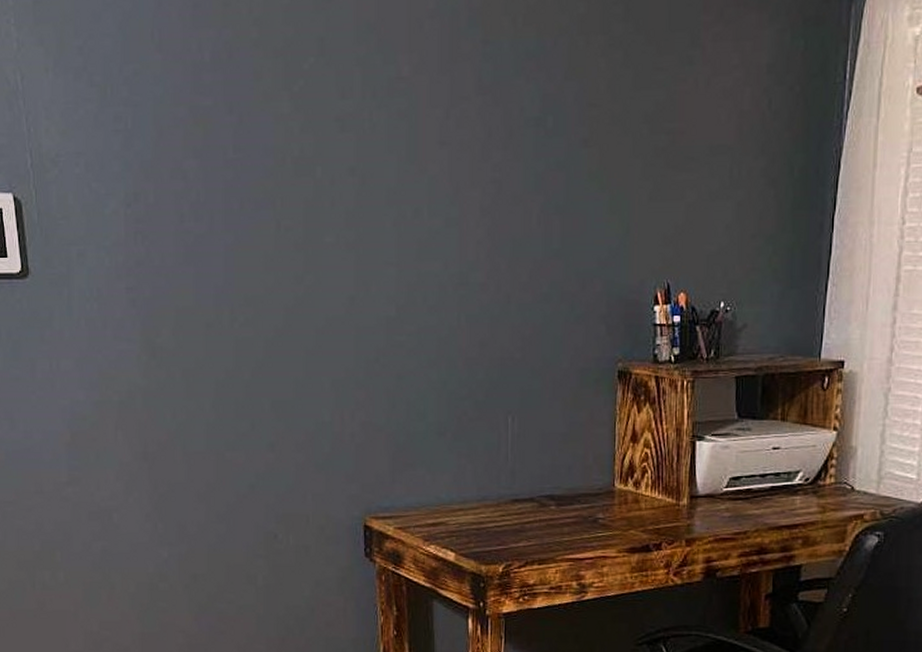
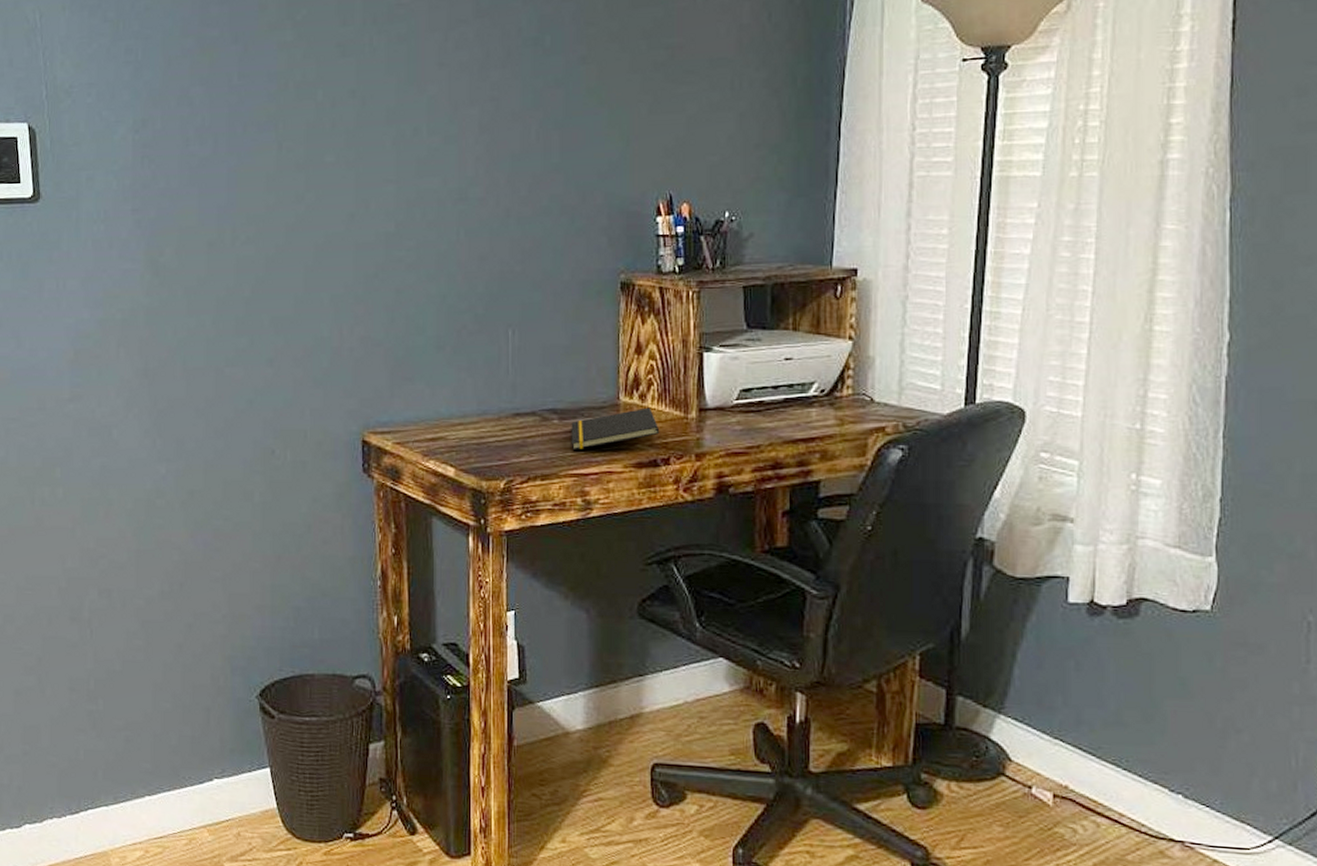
notepad: none [567,494,653,536] -> present [571,407,660,450]

